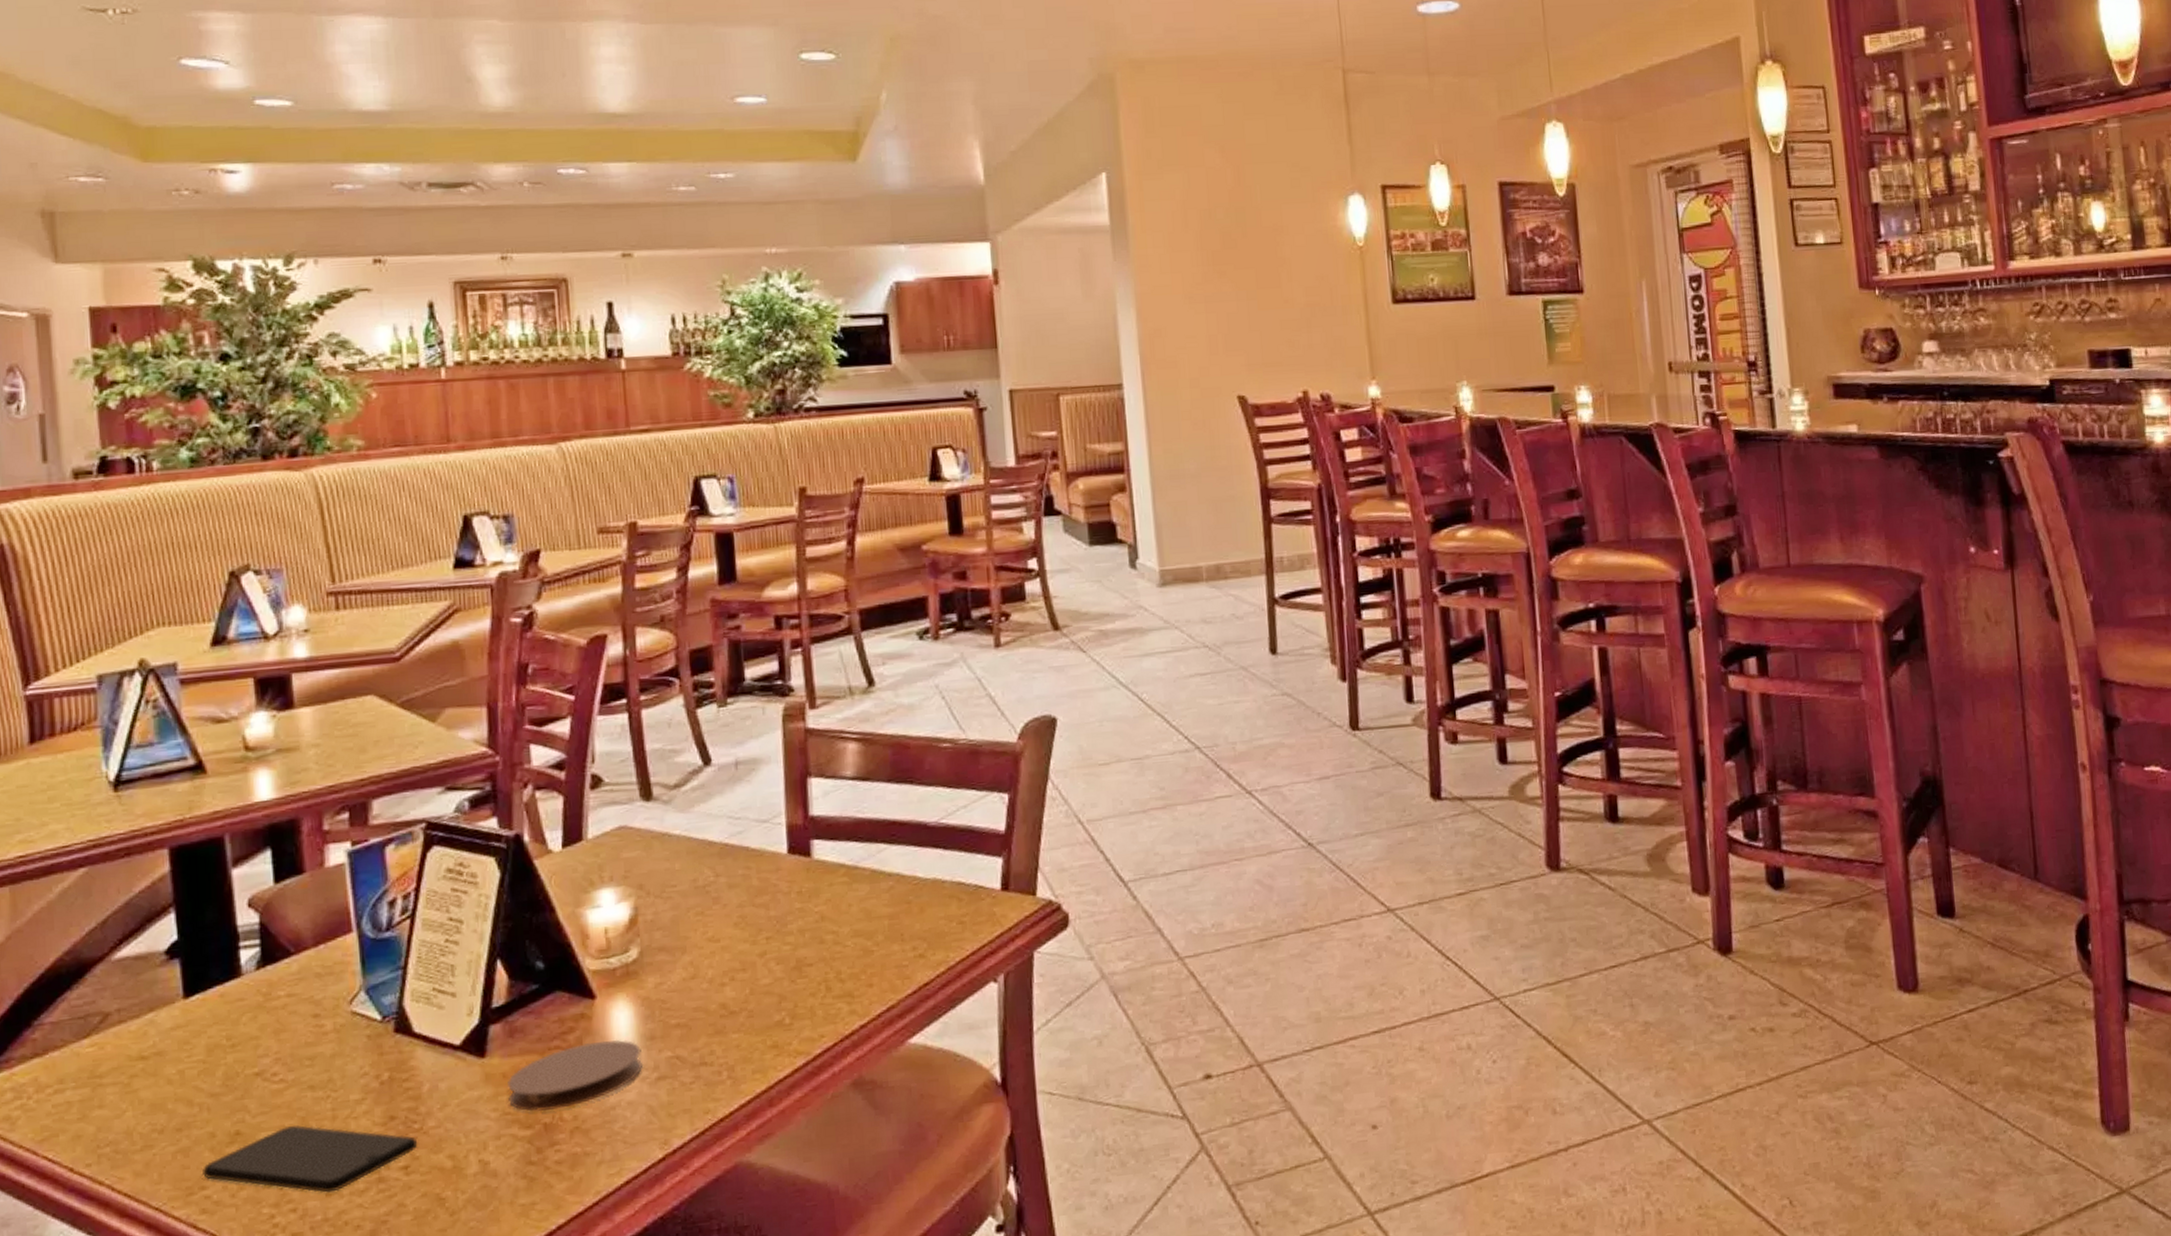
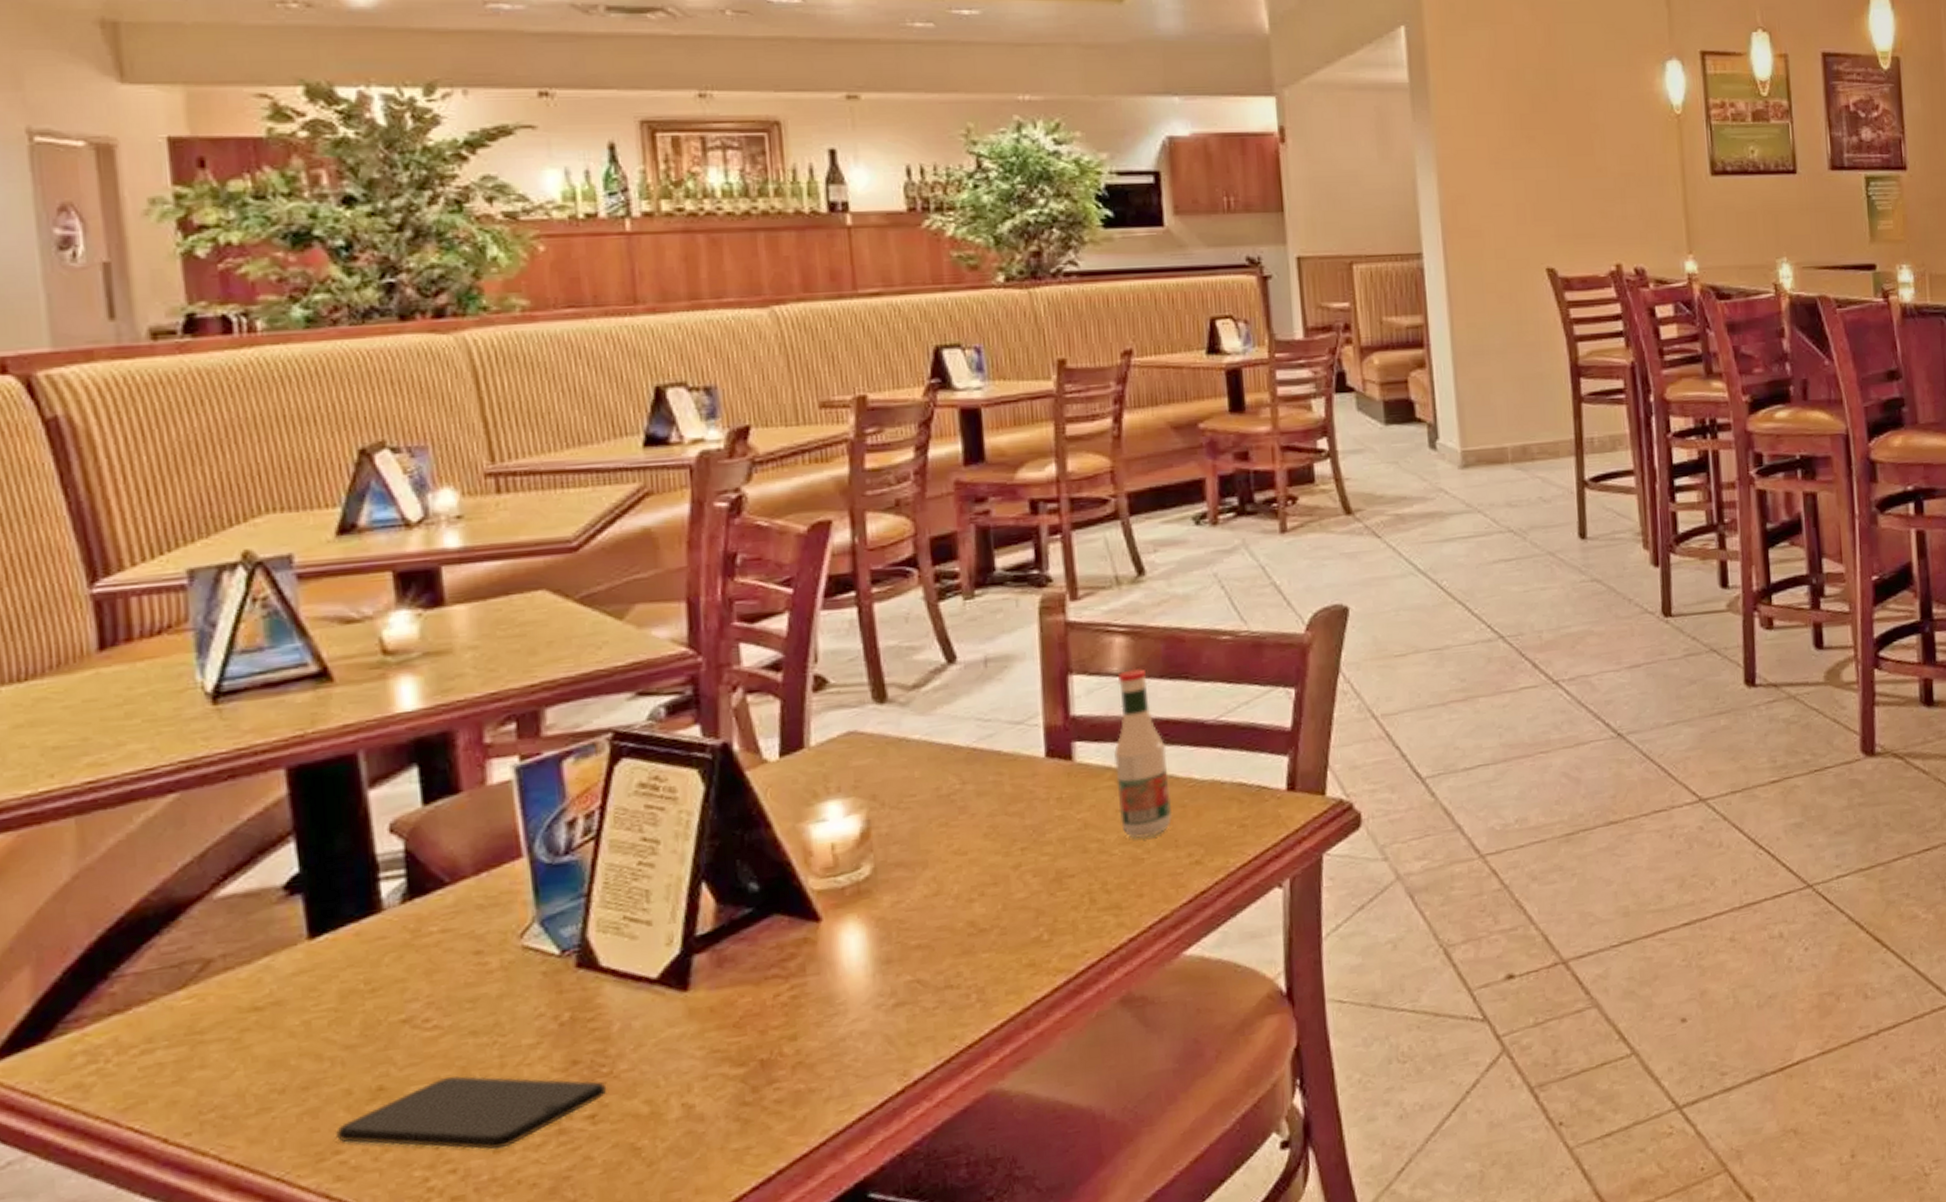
coaster: present [508,1039,642,1112] -> none [716,964,877,1048]
tabasco sauce: none [847,772,899,931] -> present [1114,668,1173,838]

